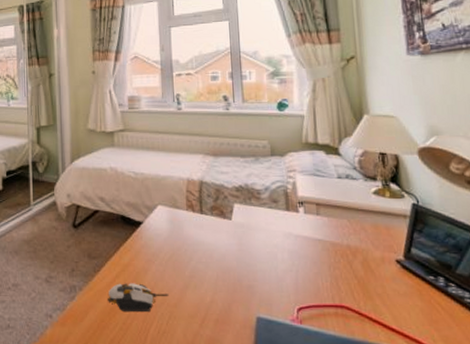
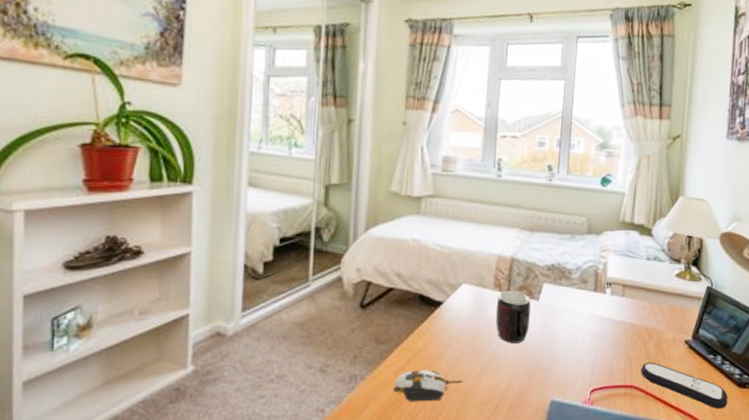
mug: none [191,210,226,260] -> present [495,290,531,343]
remote control: none [350,281,462,336] -> present [641,362,728,409]

